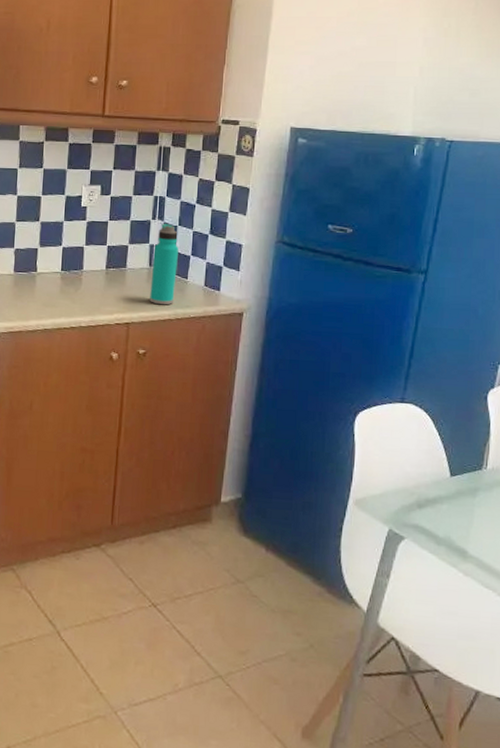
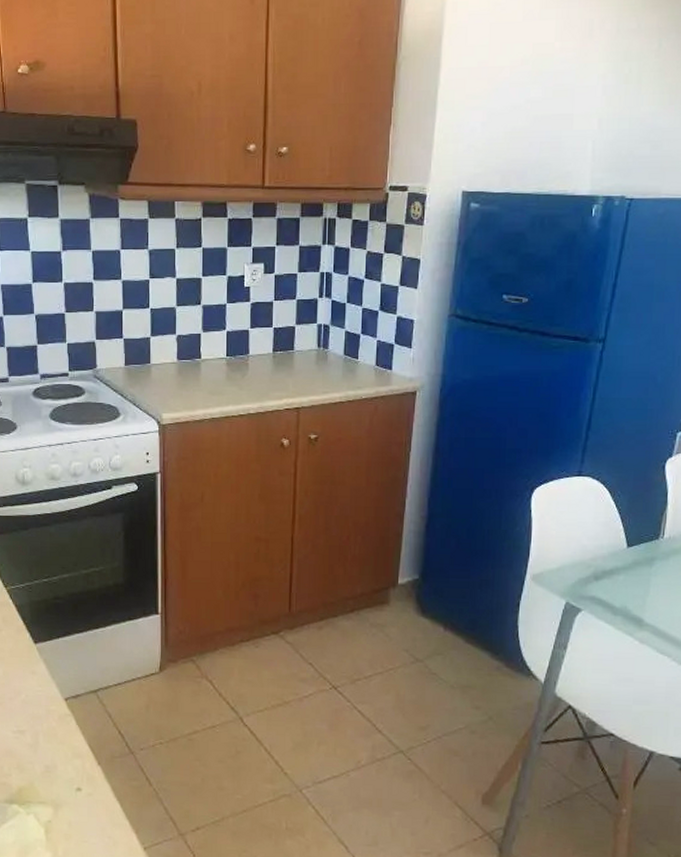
water bottle: present [150,223,178,305] -> none [320,300,348,388]

